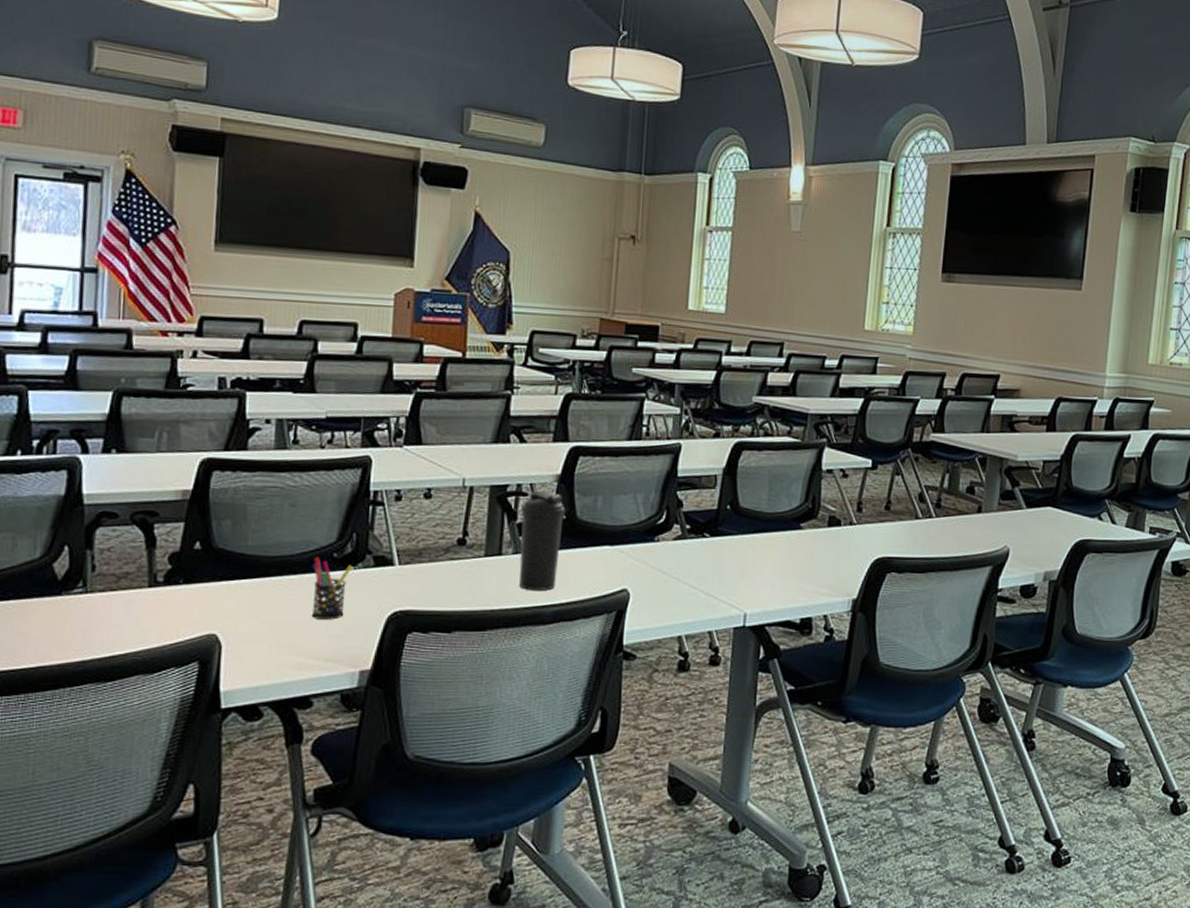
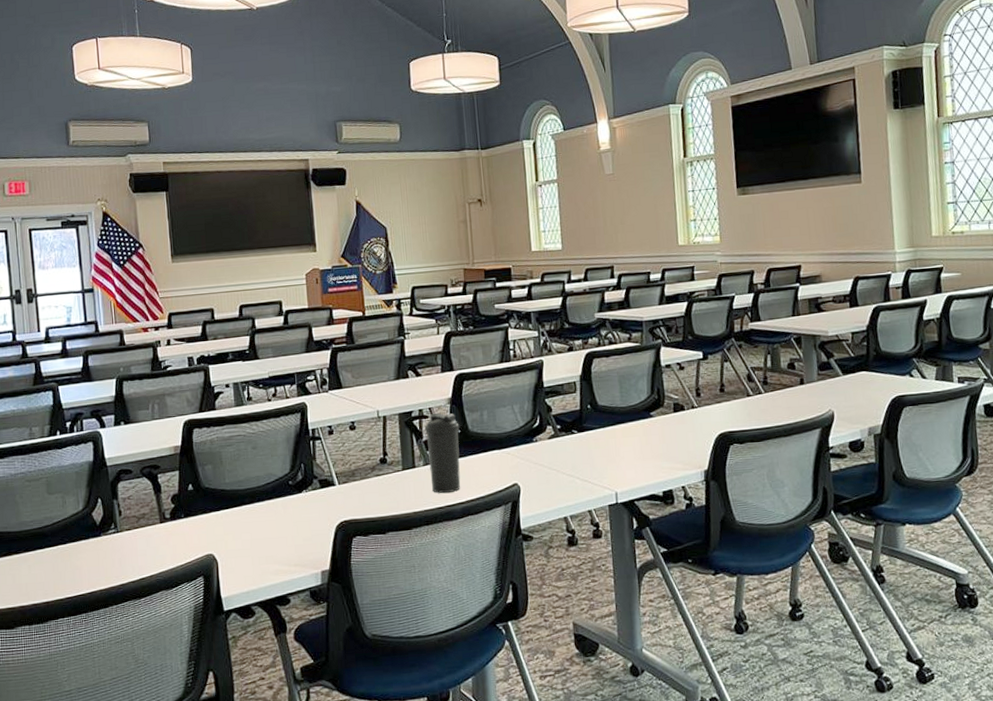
pen holder: present [311,557,353,620] -> none [274,485,305,534]

